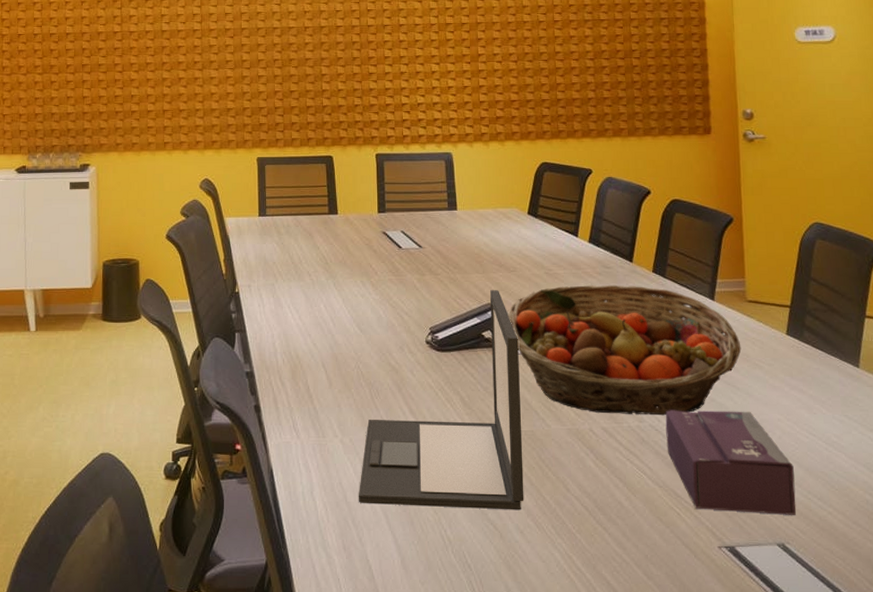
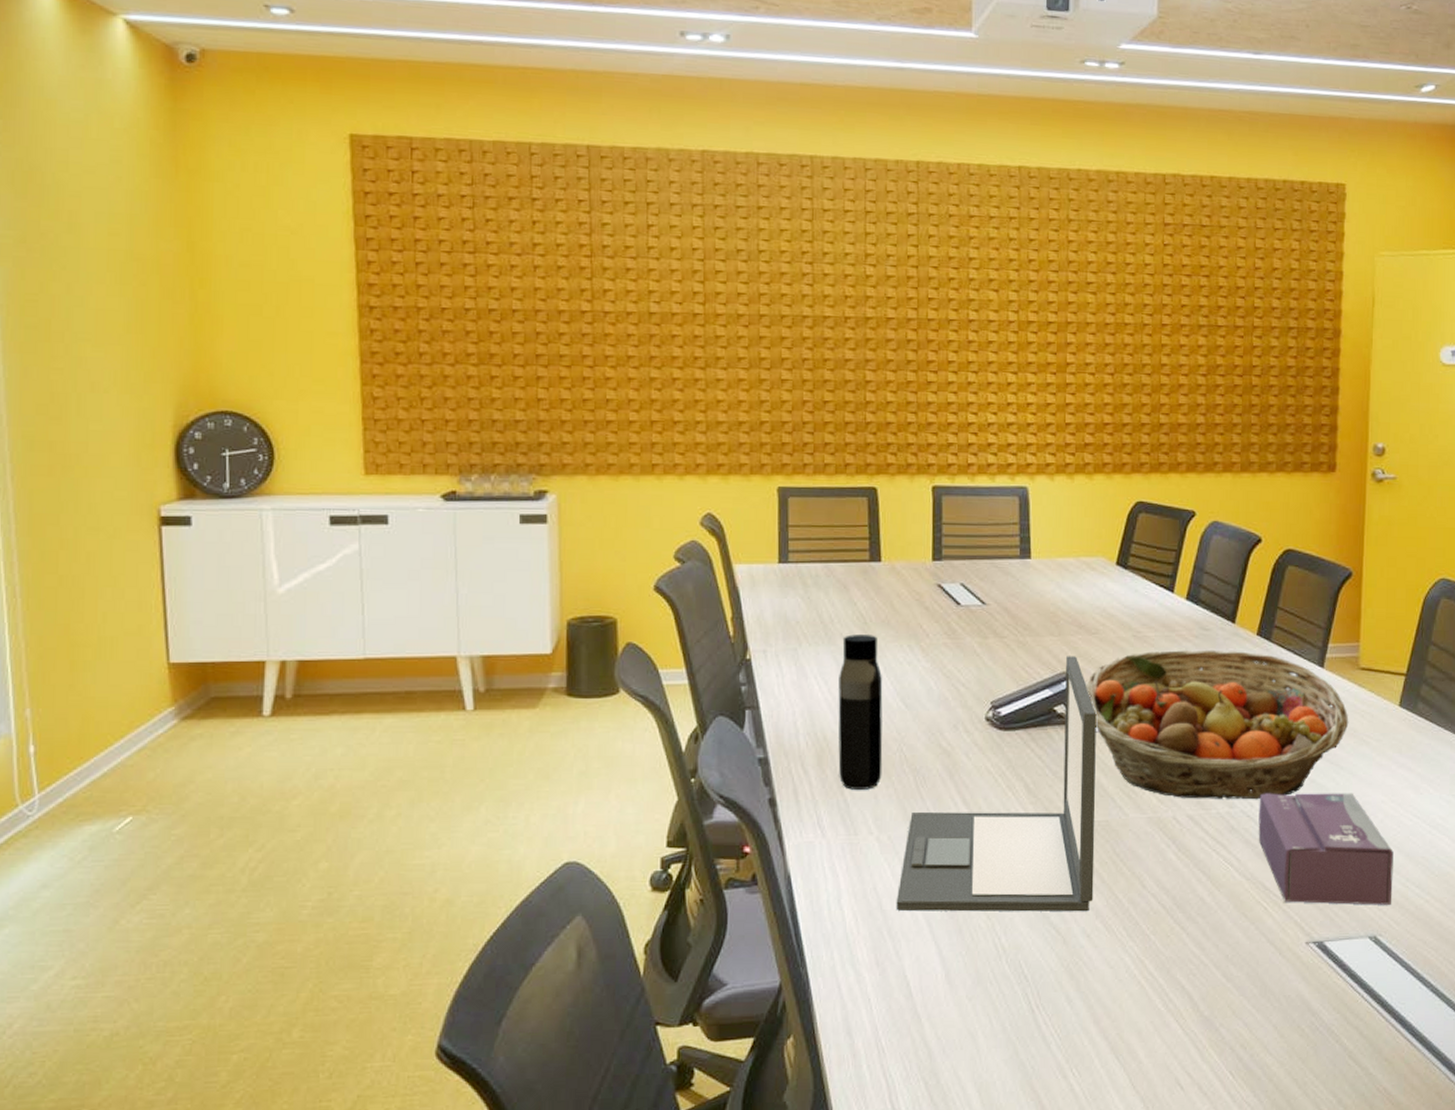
water bottle: none [307,272,344,400] -> present [838,634,883,790]

